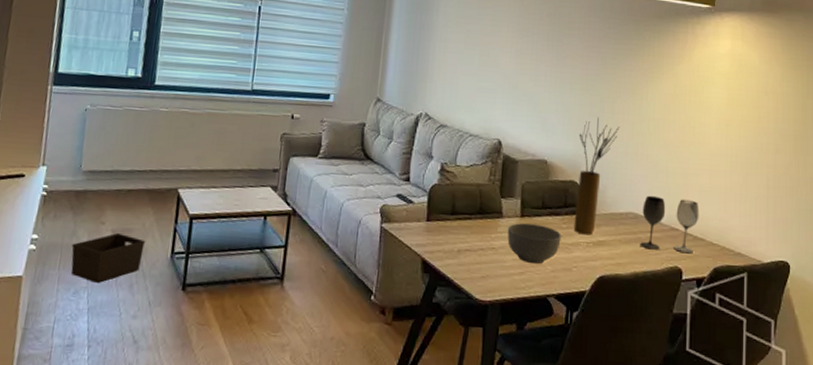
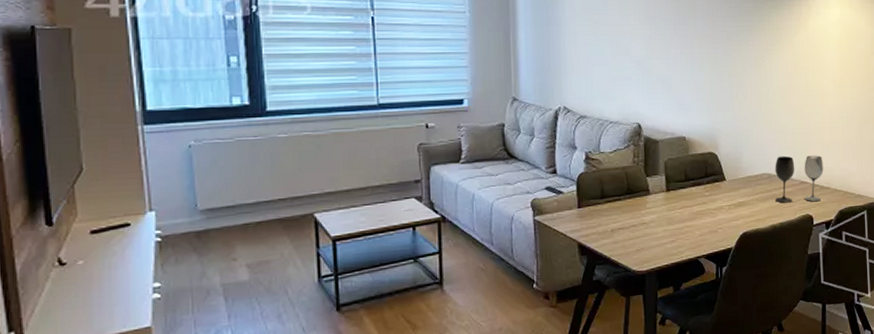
hamper: present [71,232,146,283] -> none [203,266,288,320]
bowl: present [507,223,562,265] -> none [655,196,706,232]
vase: present [573,117,620,235] -> none [712,91,749,199]

